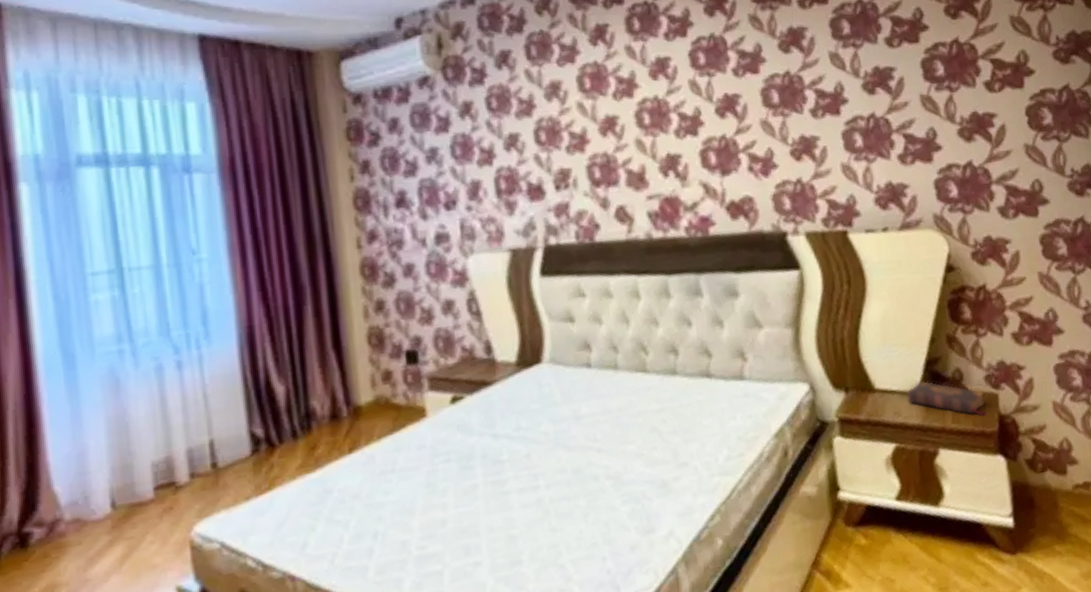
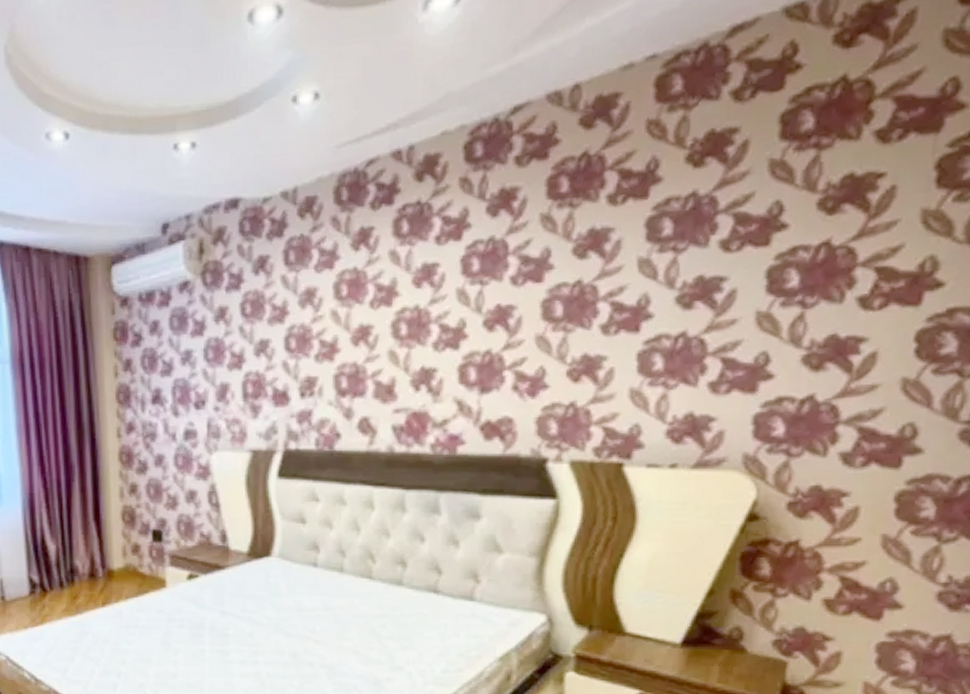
book: present [906,381,987,417] -> none [664,633,769,682]

